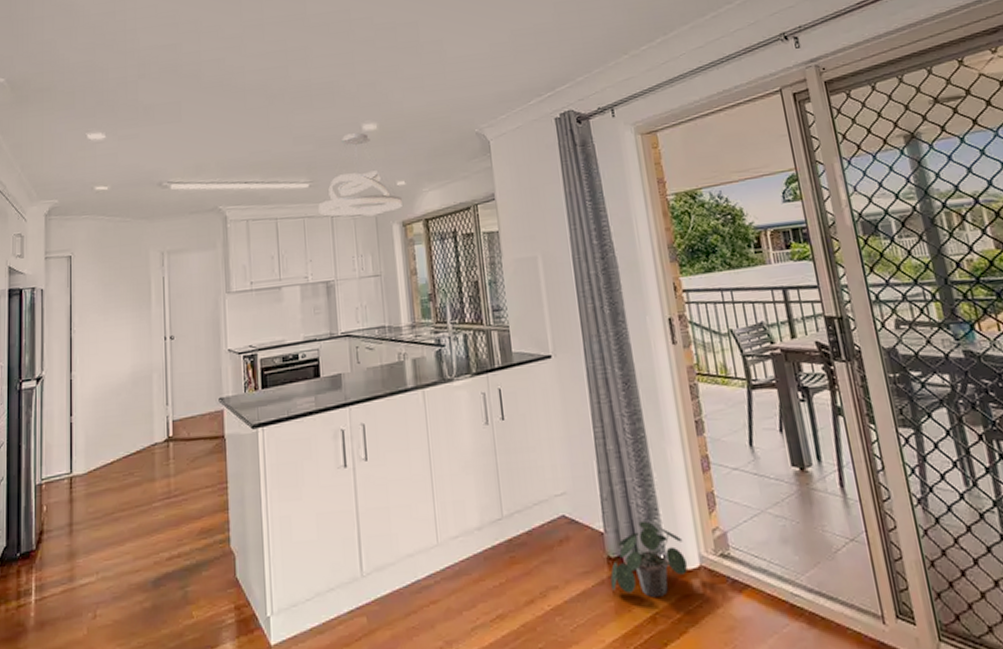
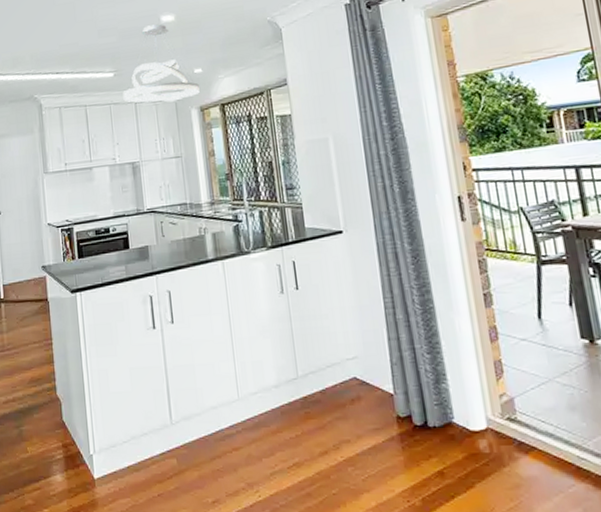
potted plant: present [610,520,688,597] -> none [400,384,475,454]

